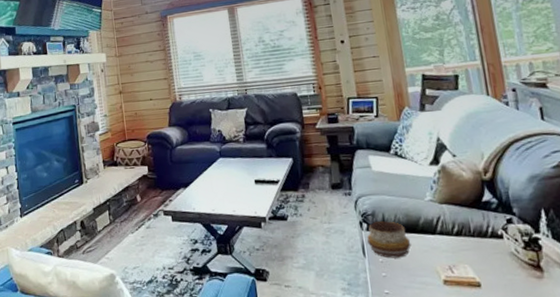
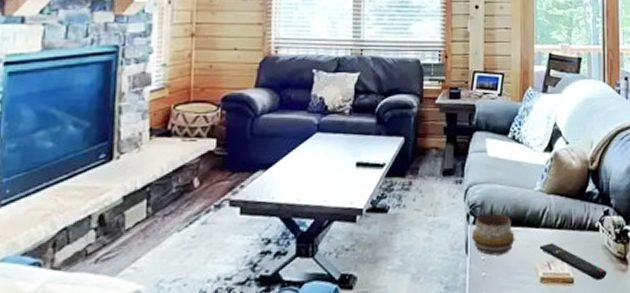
remote control: none [438,248,520,286] -> present [540,242,607,280]

